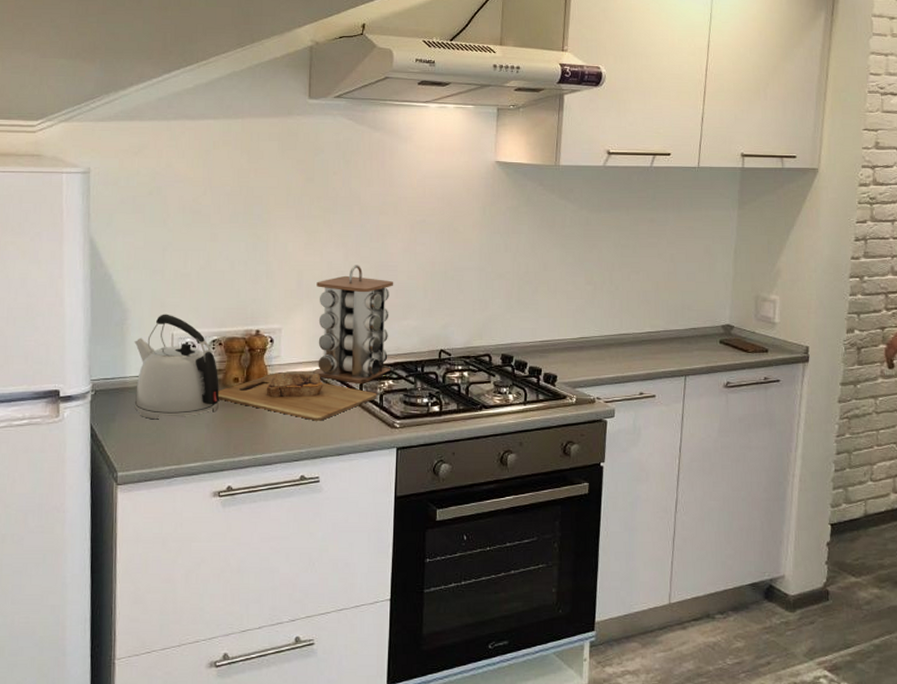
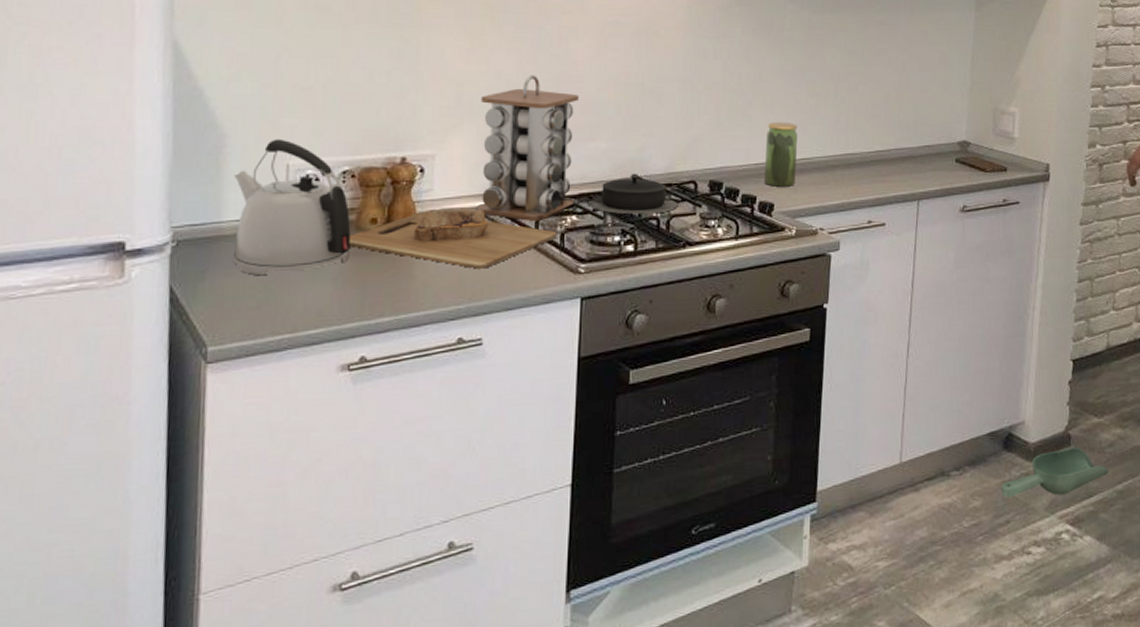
cooking pot: none [402,346,476,381] -> present [589,173,678,215]
jar: none [548,305,577,361] -> present [764,122,798,187]
scoop: none [762,602,866,644] -> present [1001,447,1109,497]

